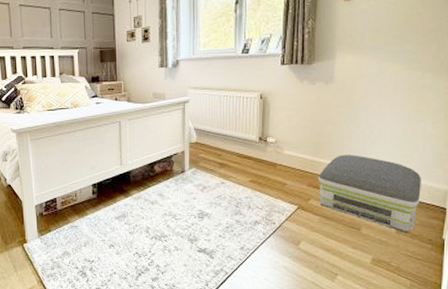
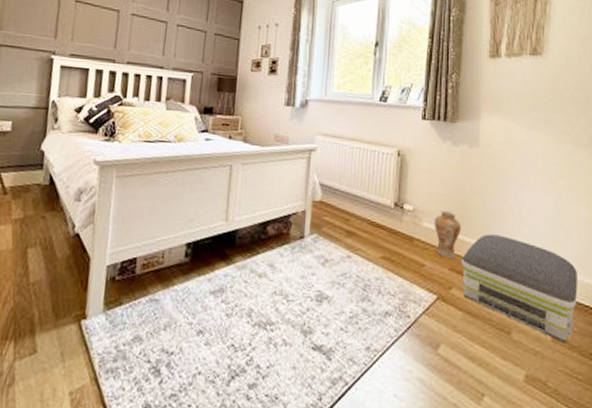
vase: none [294,139,317,176] -> present [434,210,461,258]

